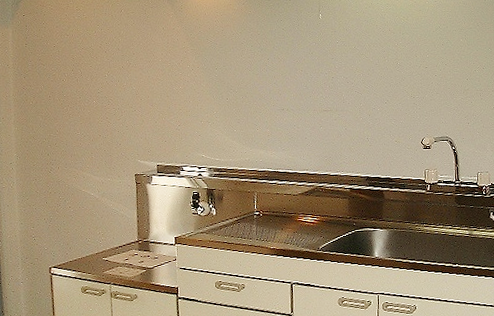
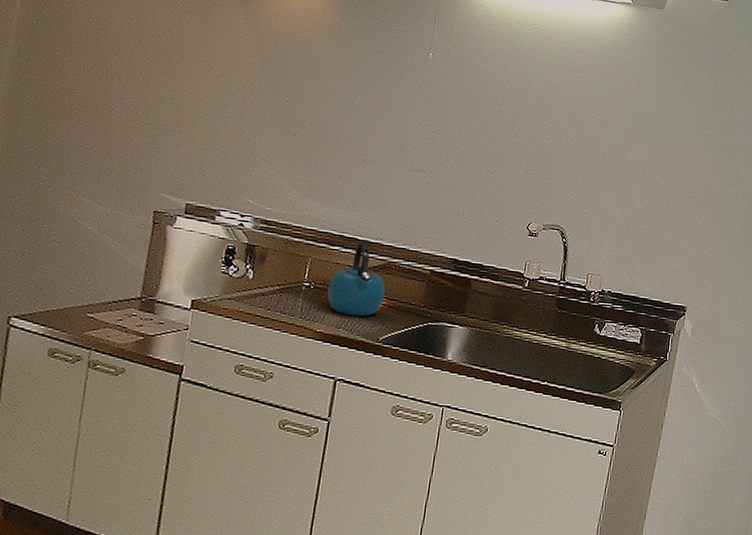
kettle: none [273,172,318,233] -> present [327,239,386,317]

